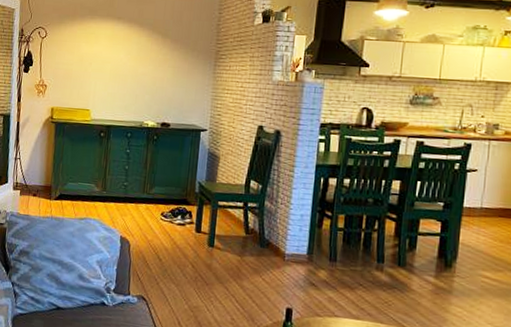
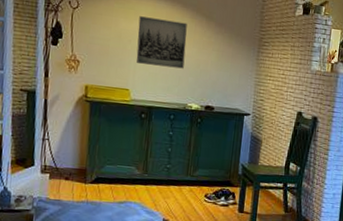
wall art: none [96,39,144,87] -> present [136,16,187,69]

